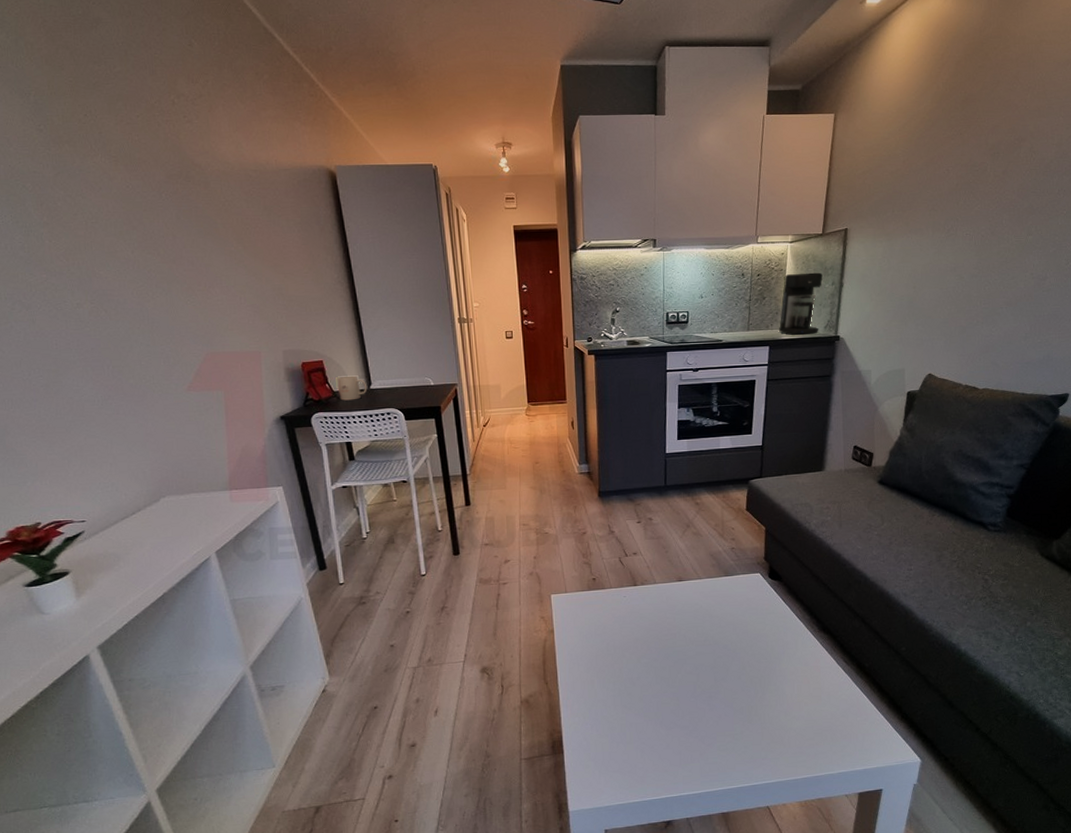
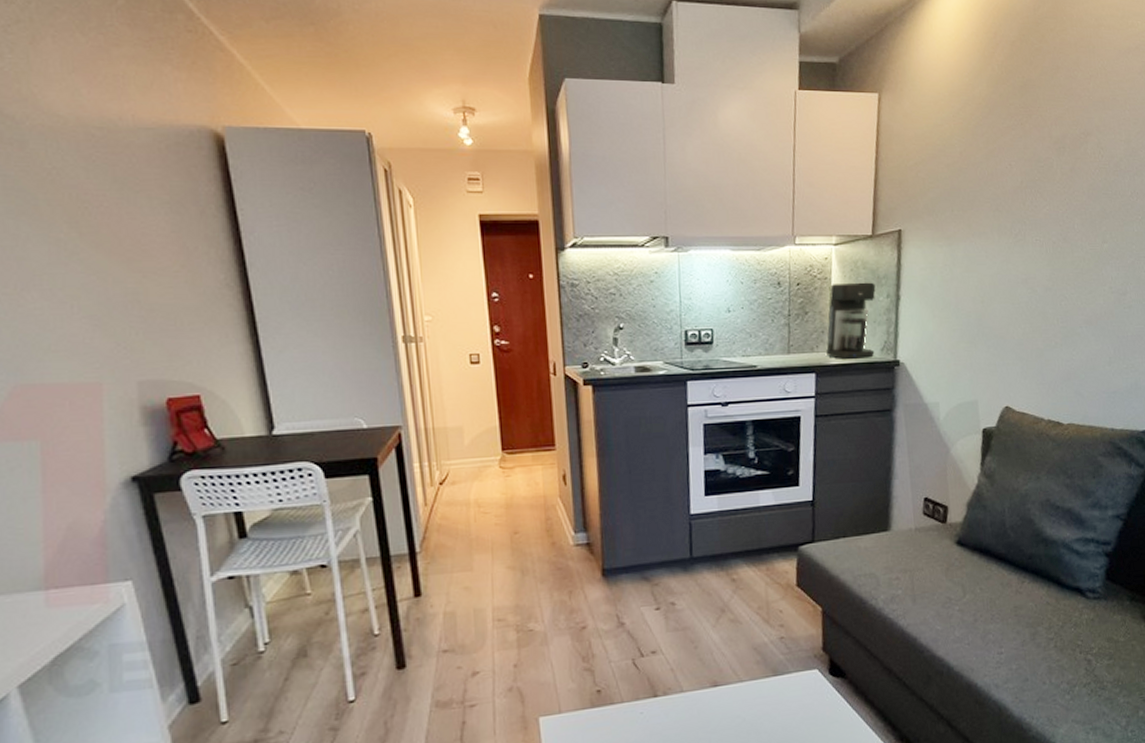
mug: present [337,375,368,401] -> none [221,416,268,453]

